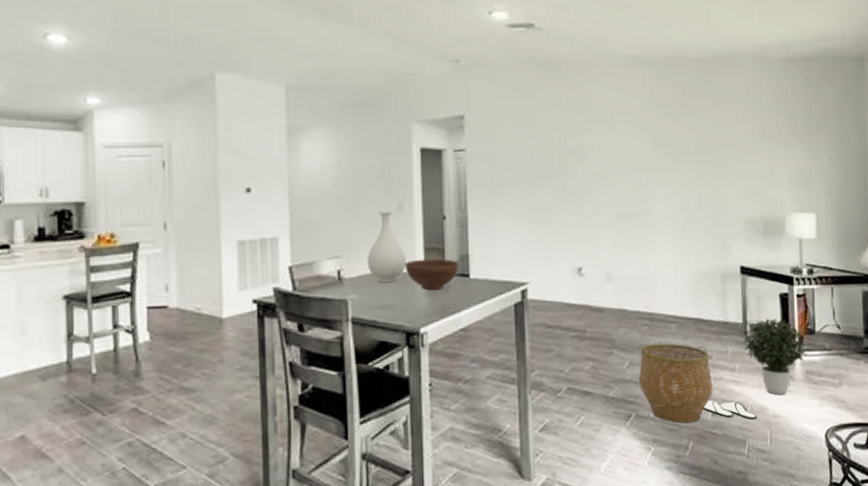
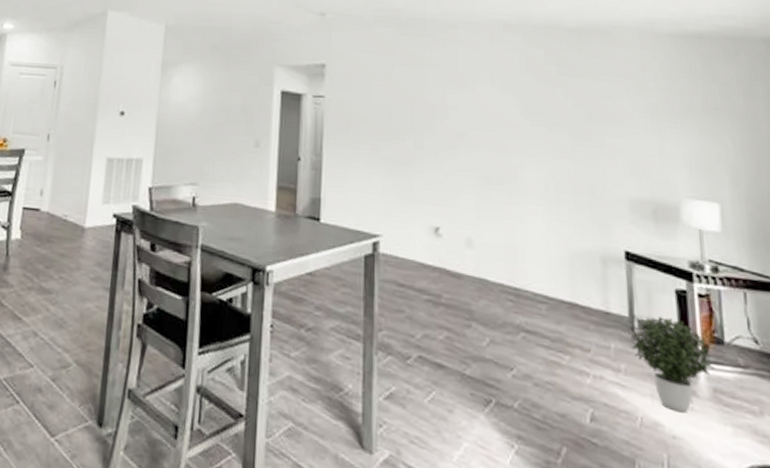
vase: present [367,211,406,283] -> none [221,146,259,216]
bowl: present [405,258,460,291] -> none [256,196,311,230]
basket: present [638,343,713,424] -> none [500,323,592,425]
slippers: present [703,400,757,419] -> none [579,401,650,436]

